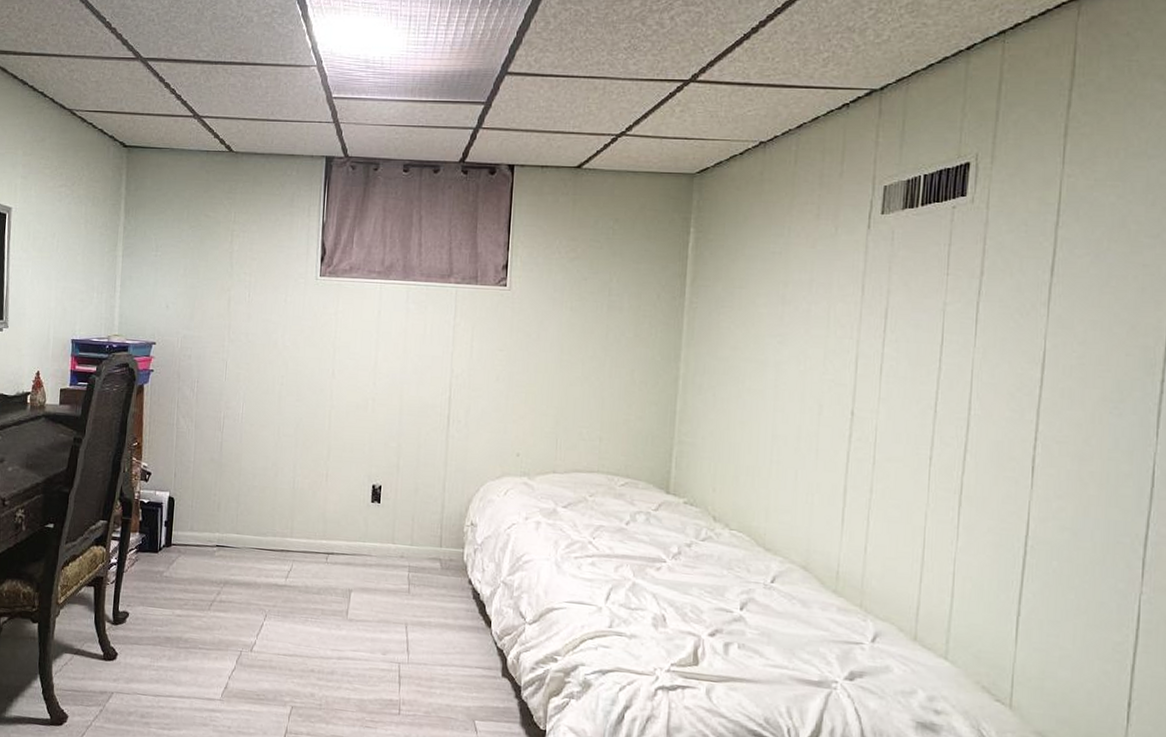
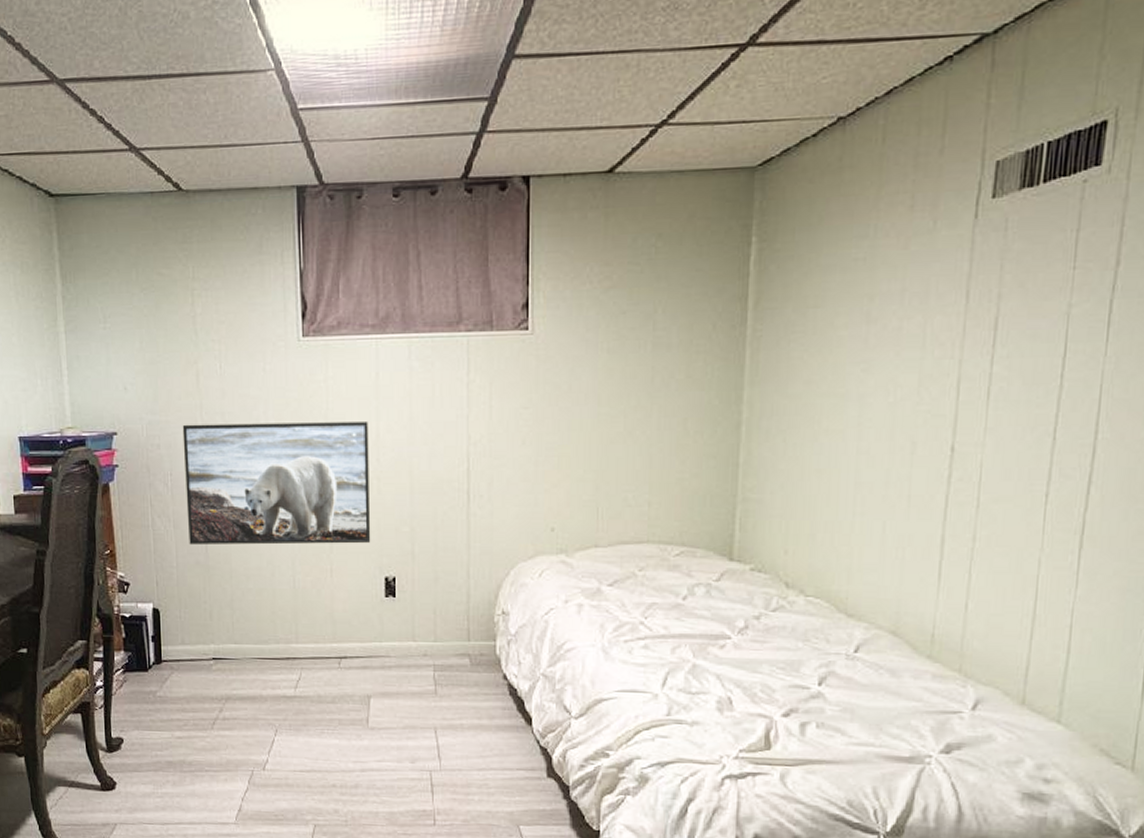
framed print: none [207,340,369,454] -> present [182,422,371,545]

